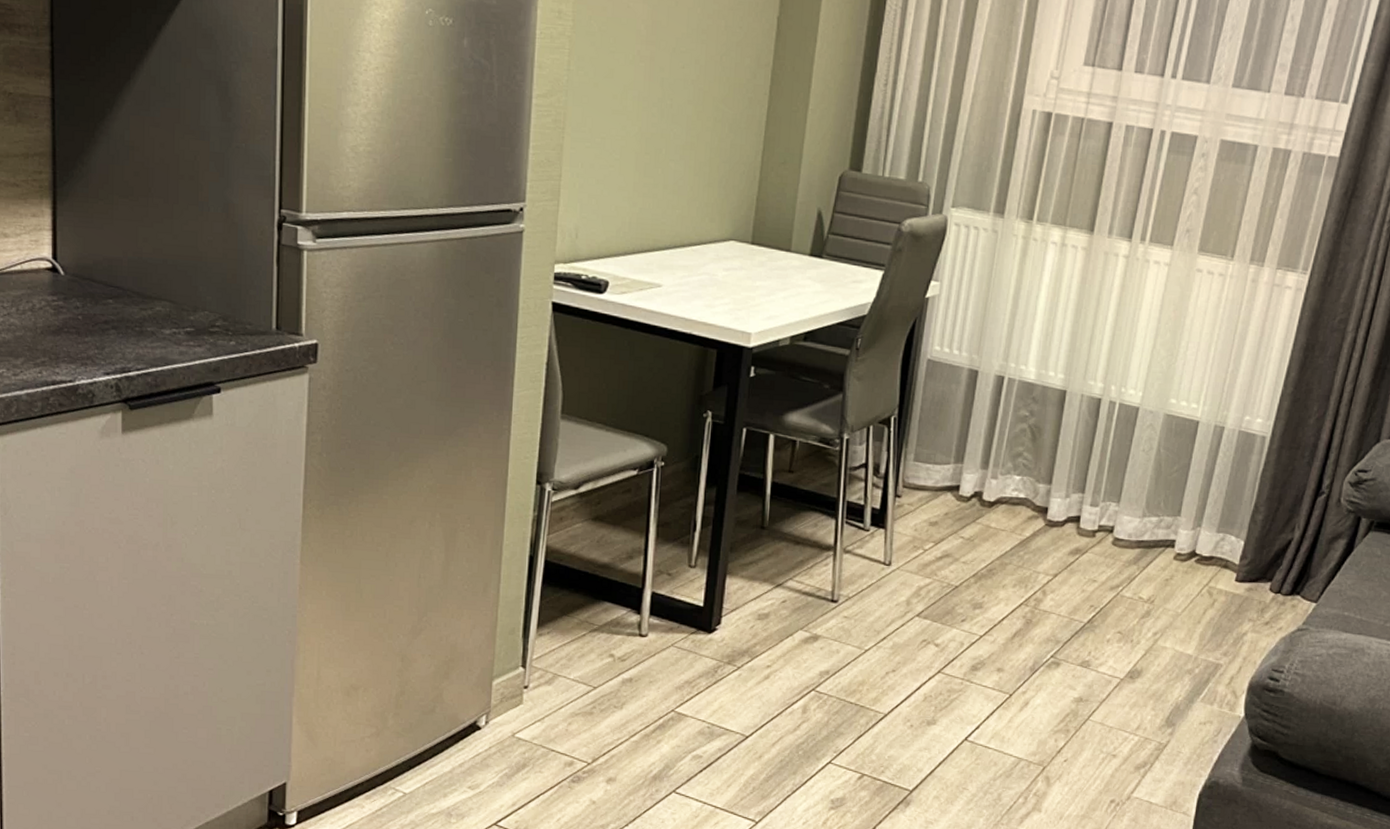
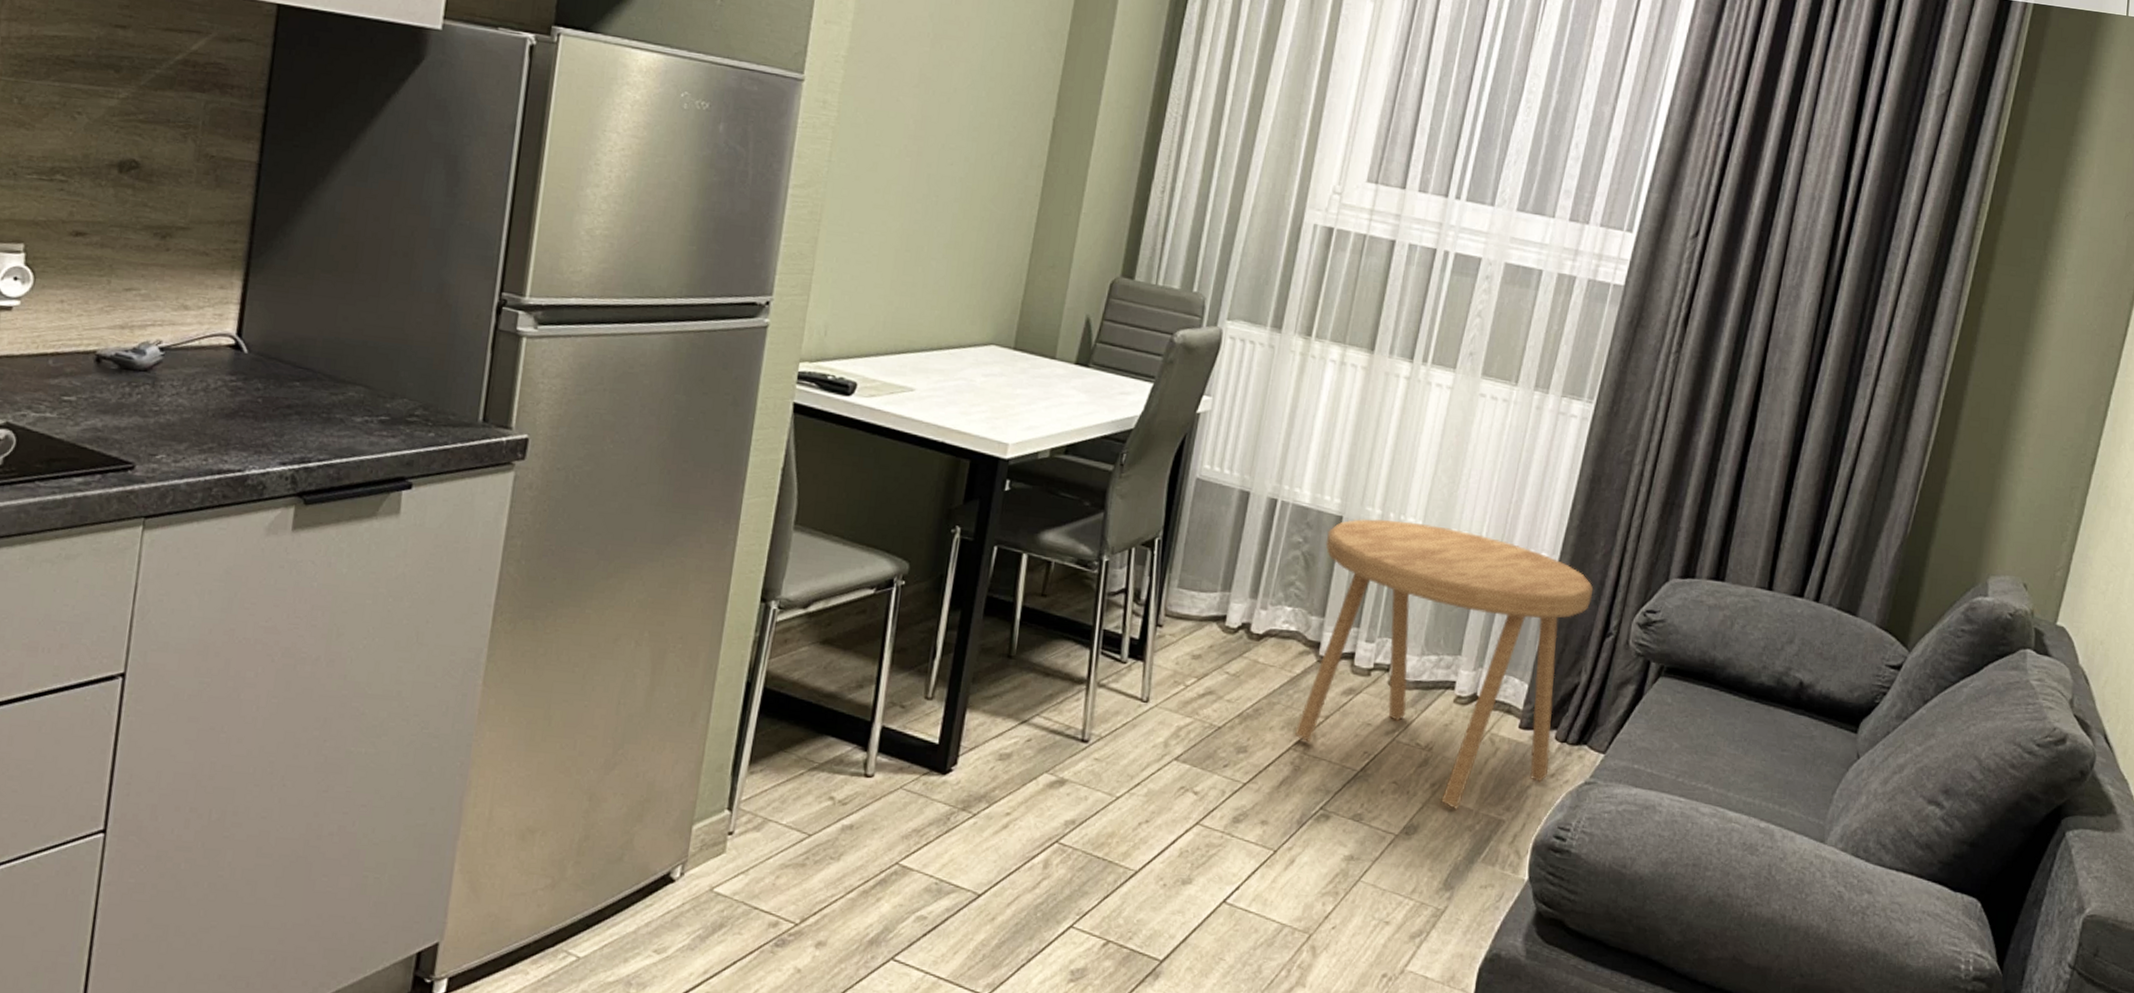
side table: none [1025,391,1307,655] -> present [1294,518,1594,809]

